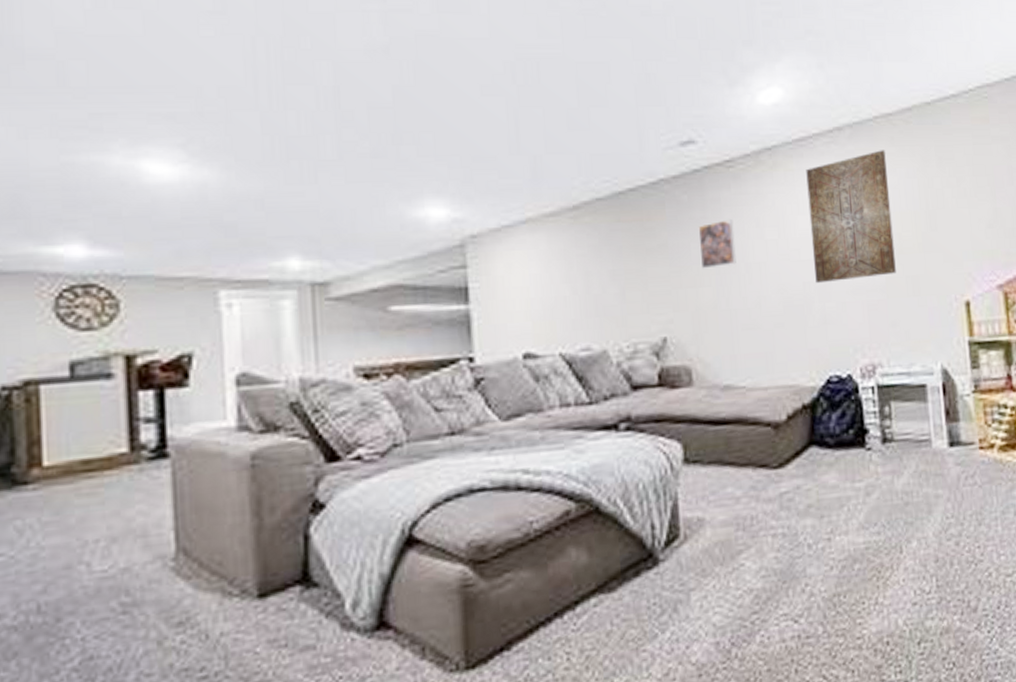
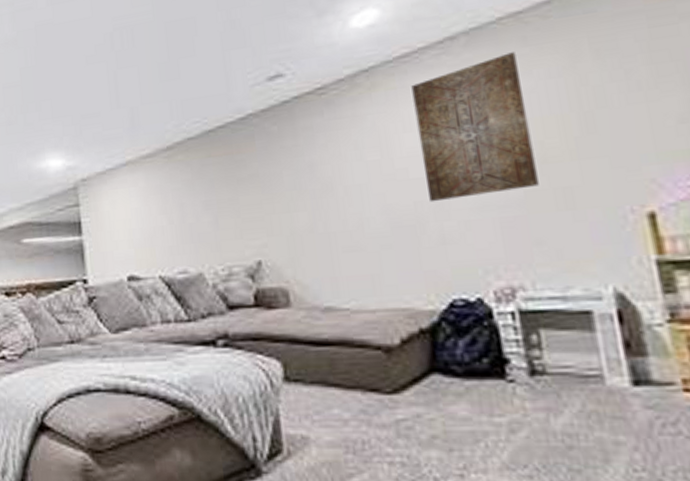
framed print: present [698,219,736,269] -> none [289,144,333,195]

